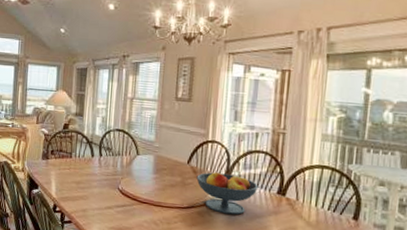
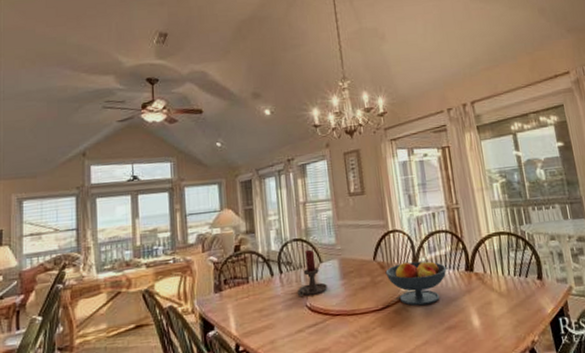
candle holder: none [113,141,140,182] -> present [298,249,327,296]

